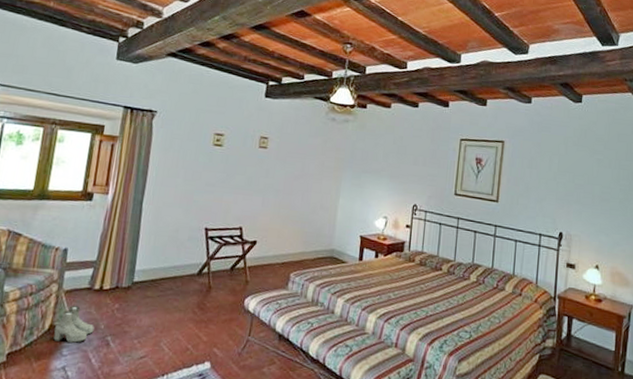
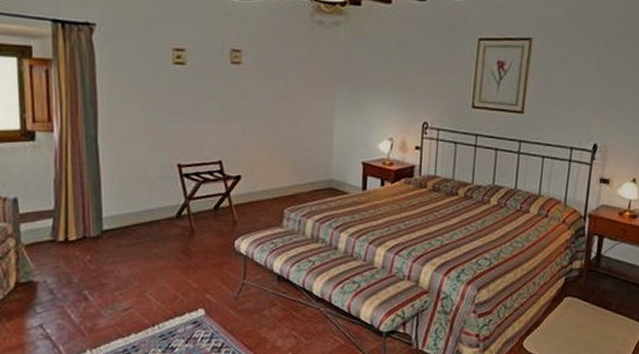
boots: present [53,305,95,343] -> none [21,259,67,299]

